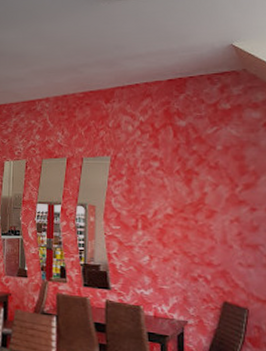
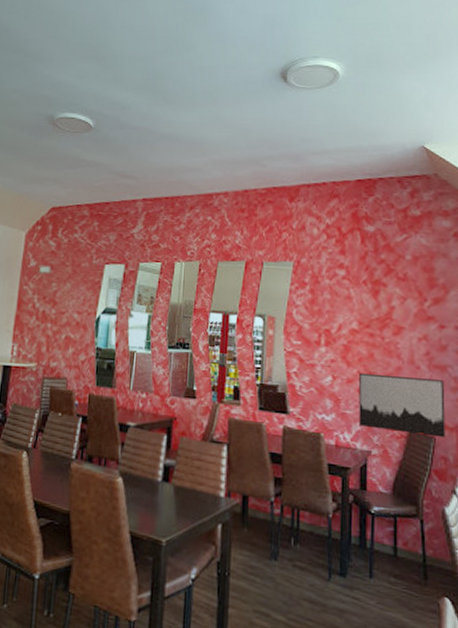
wall art: none [175,252,258,309] -> present [358,372,445,438]

